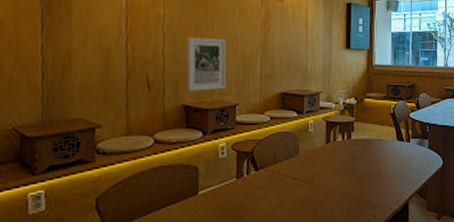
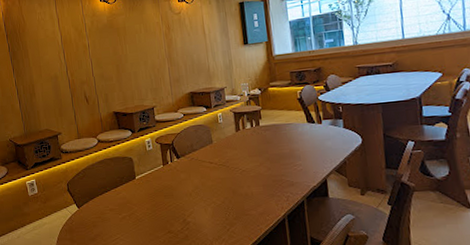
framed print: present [186,37,227,92] -> none [108,55,143,102]

